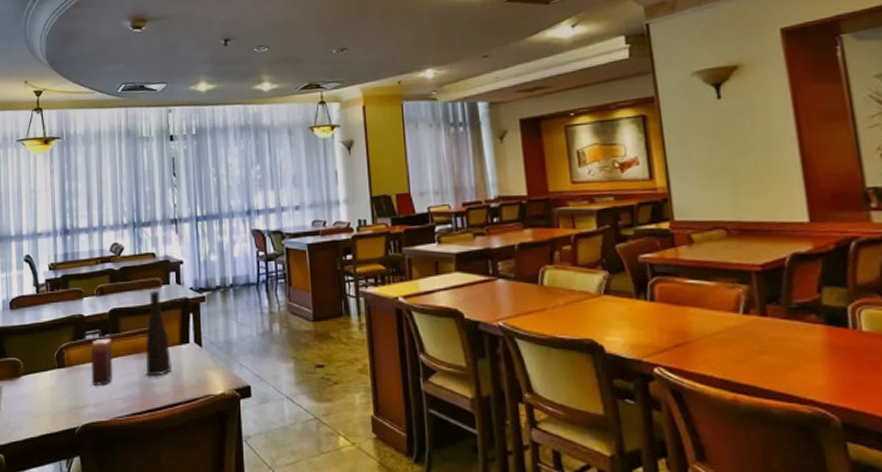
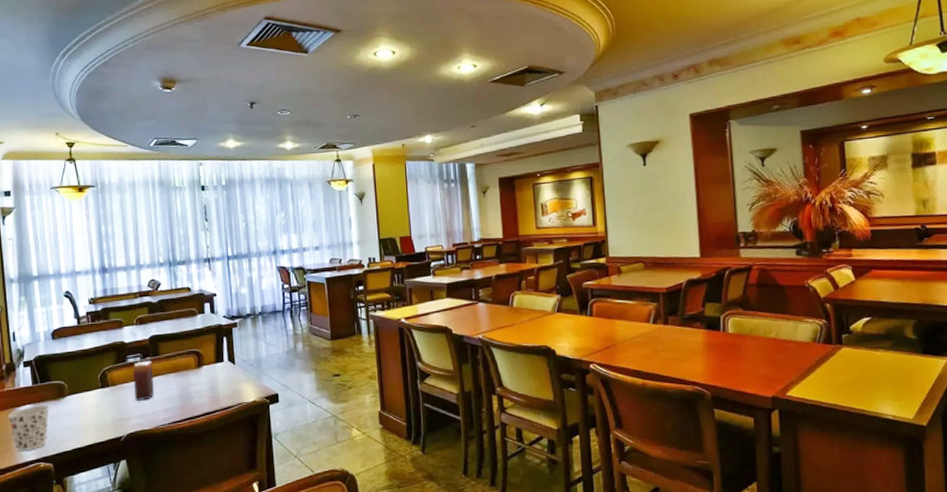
vase: present [145,289,173,377] -> none [183,318,209,391]

